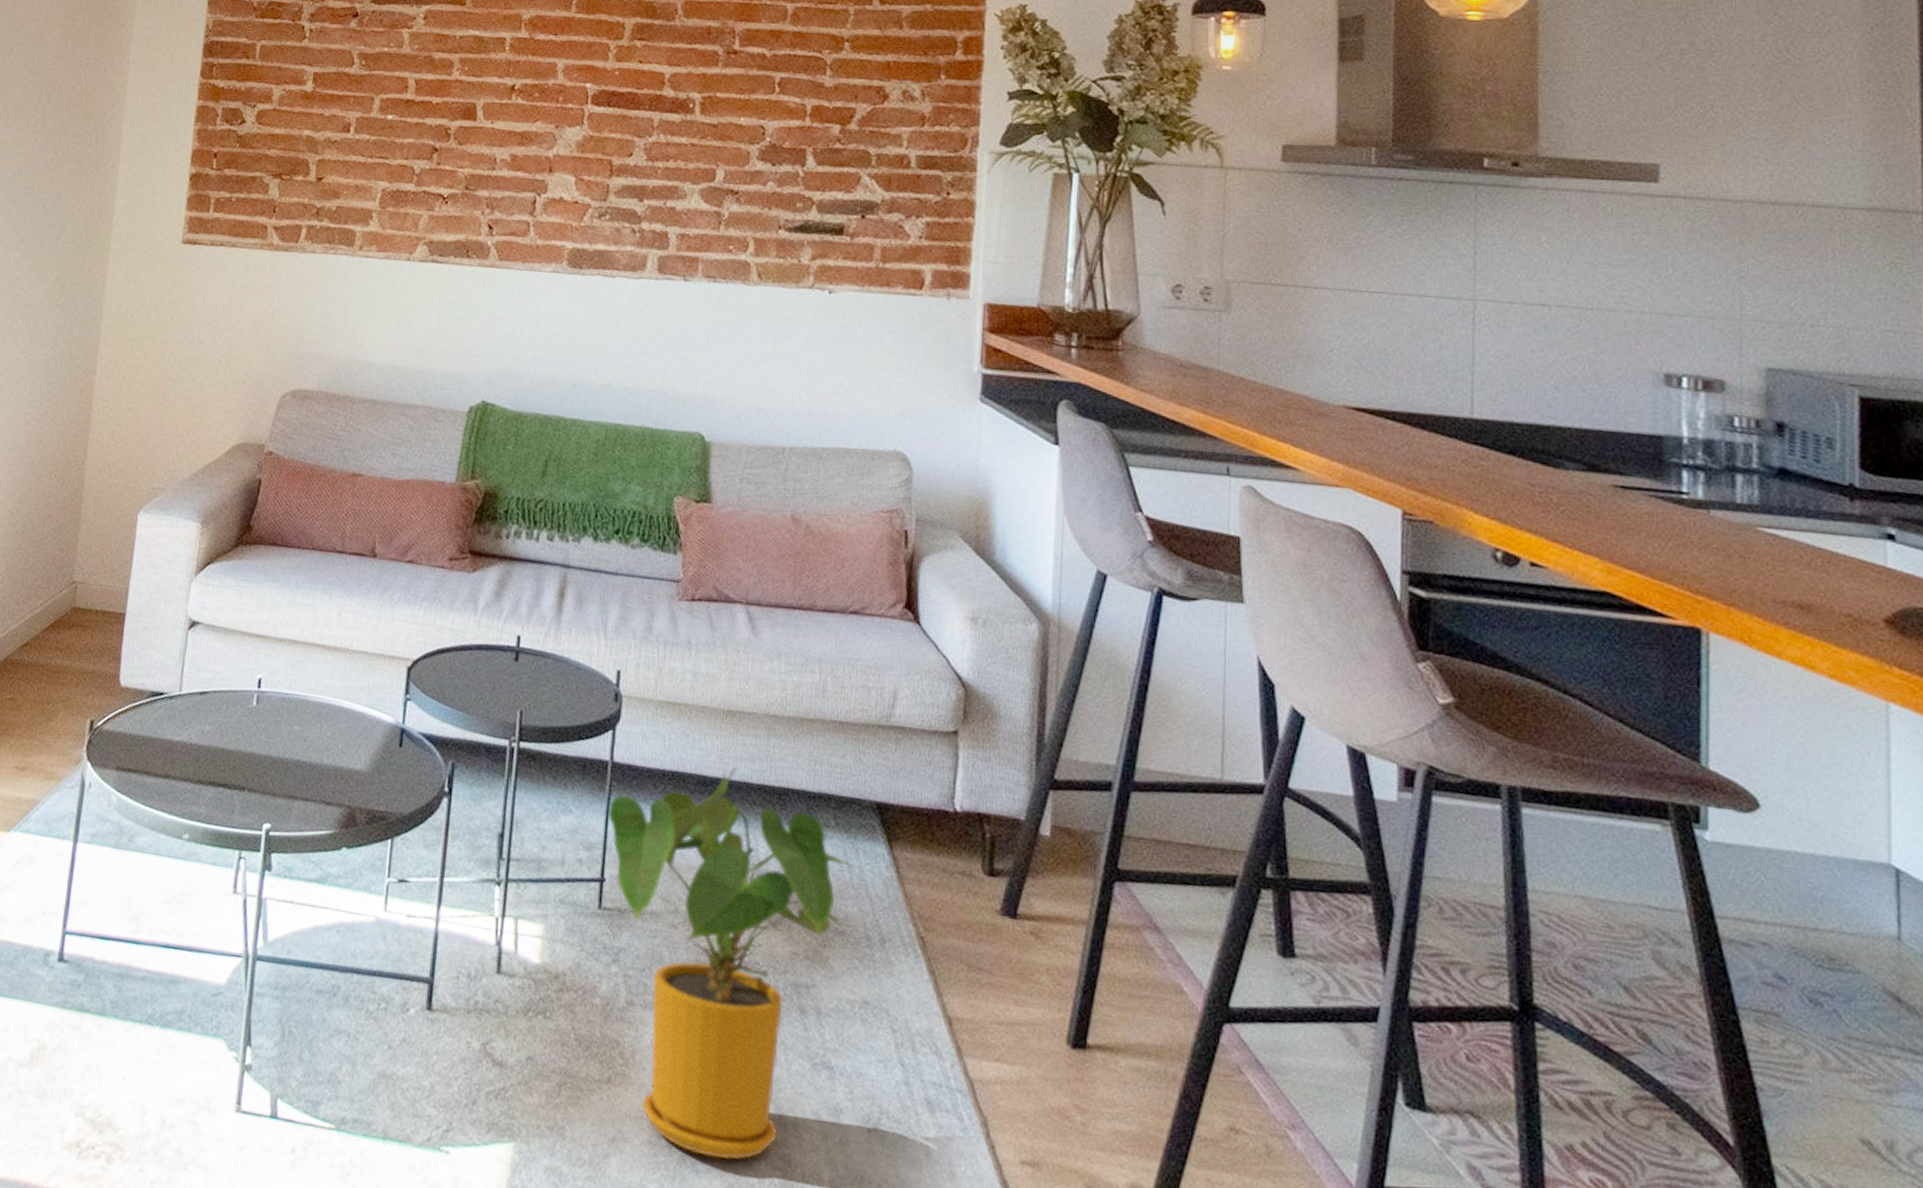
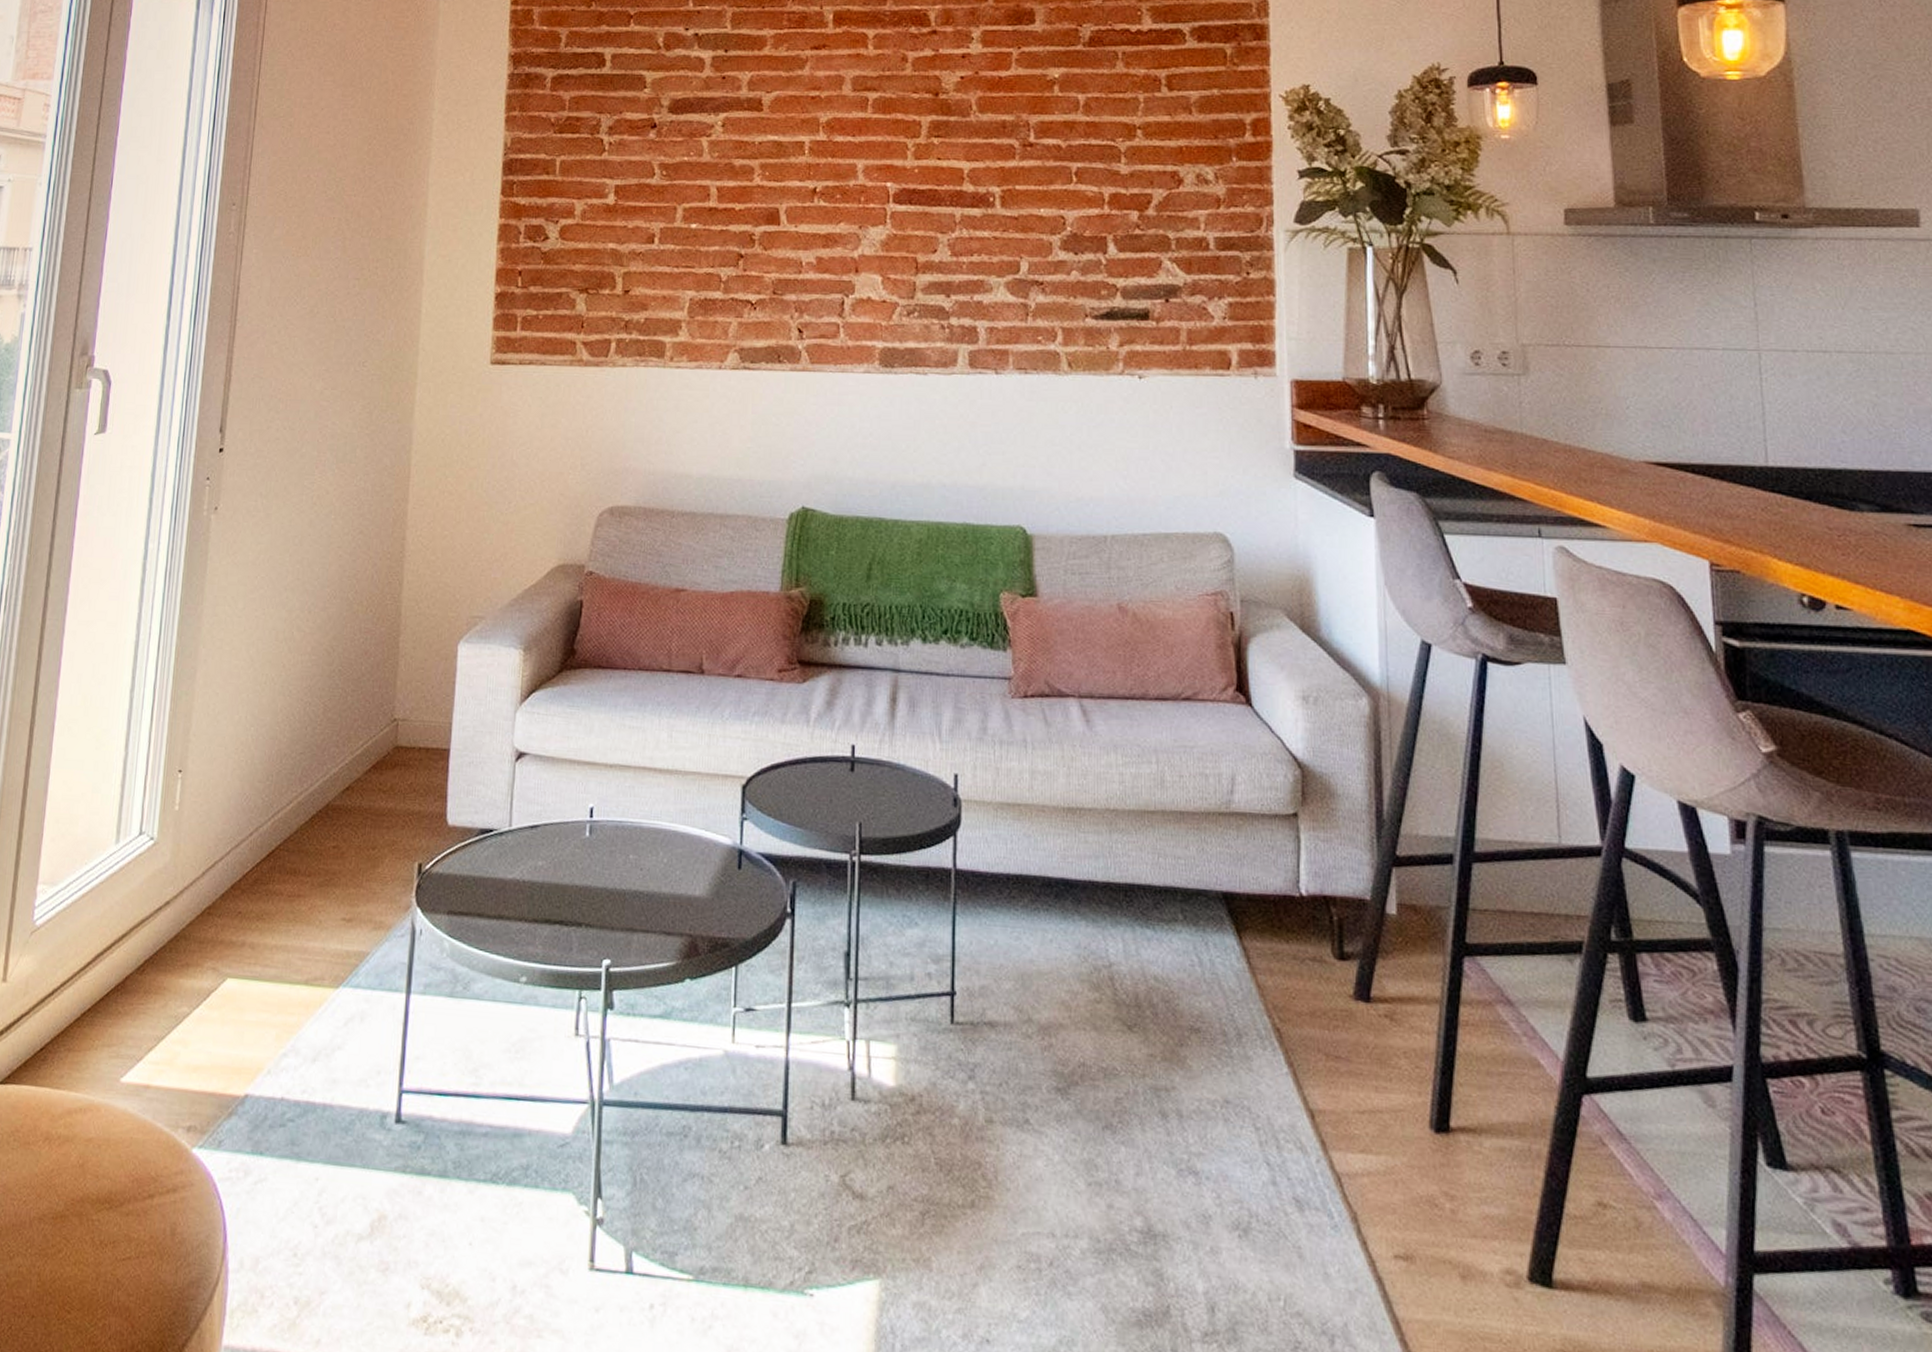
house plant: present [608,767,854,1160] -> none [954,865,1205,1280]

